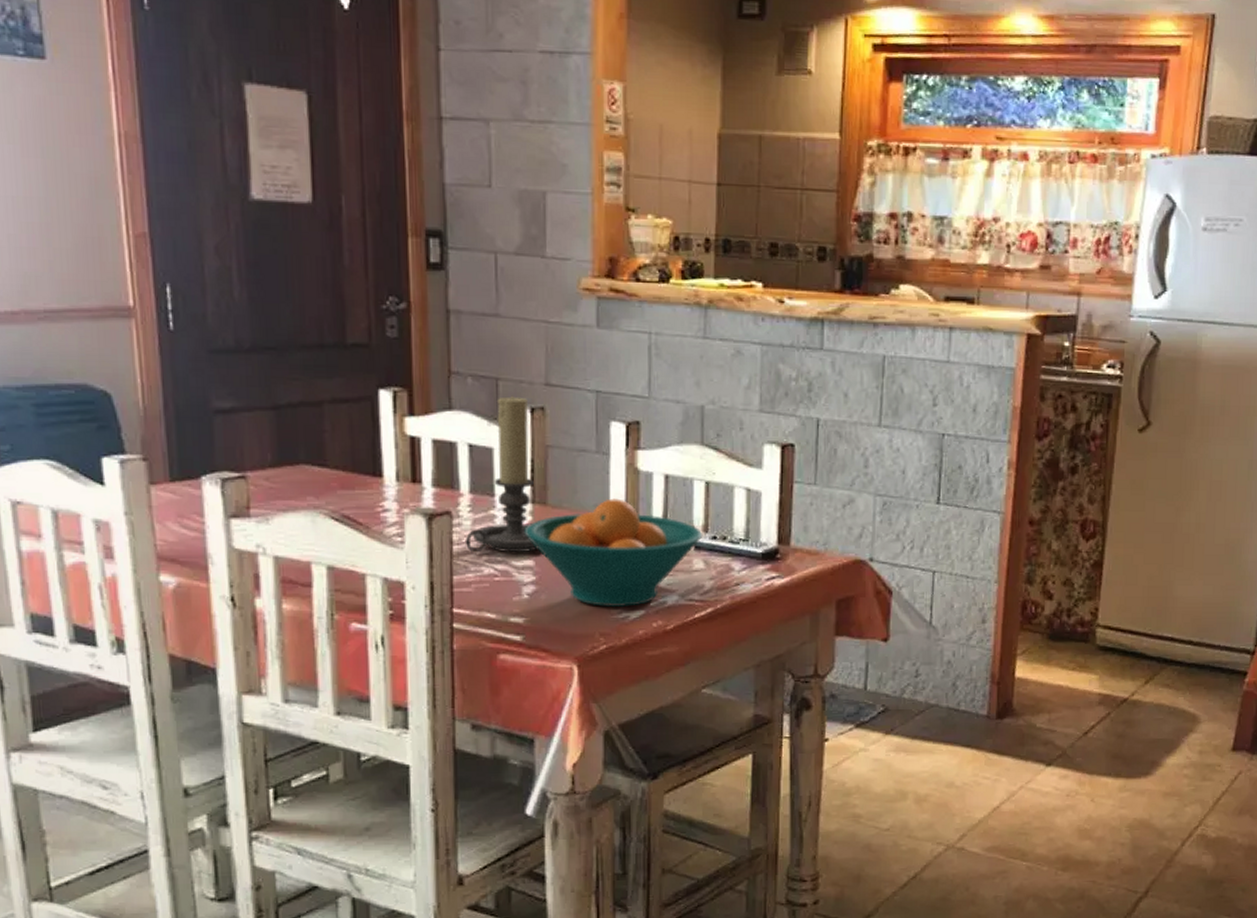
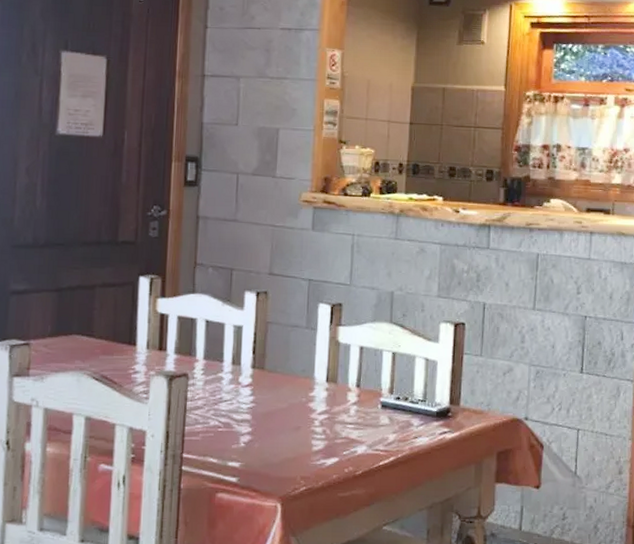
candle holder: present [466,395,538,553] -> none [197,282,255,408]
fruit bowl: present [524,498,703,608] -> none [245,365,389,456]

